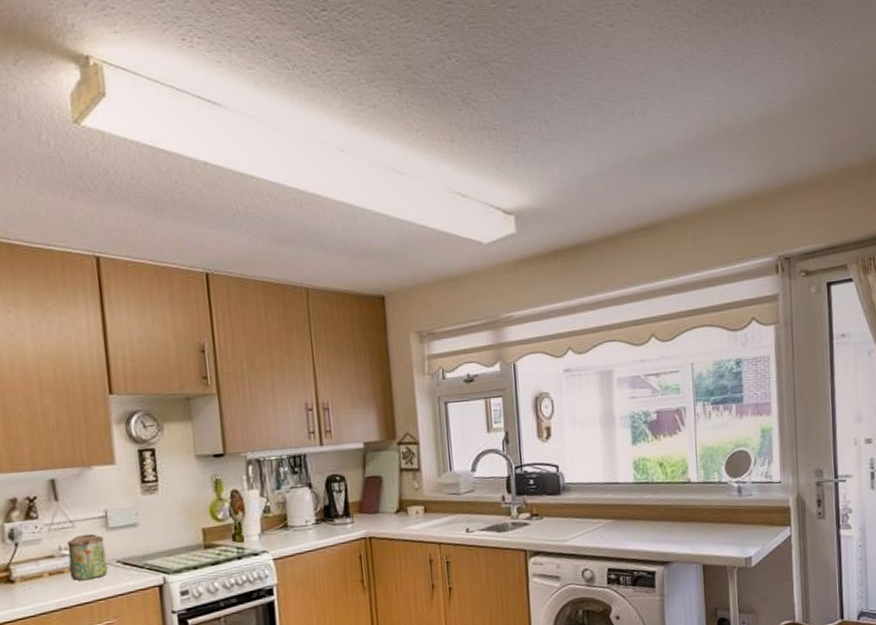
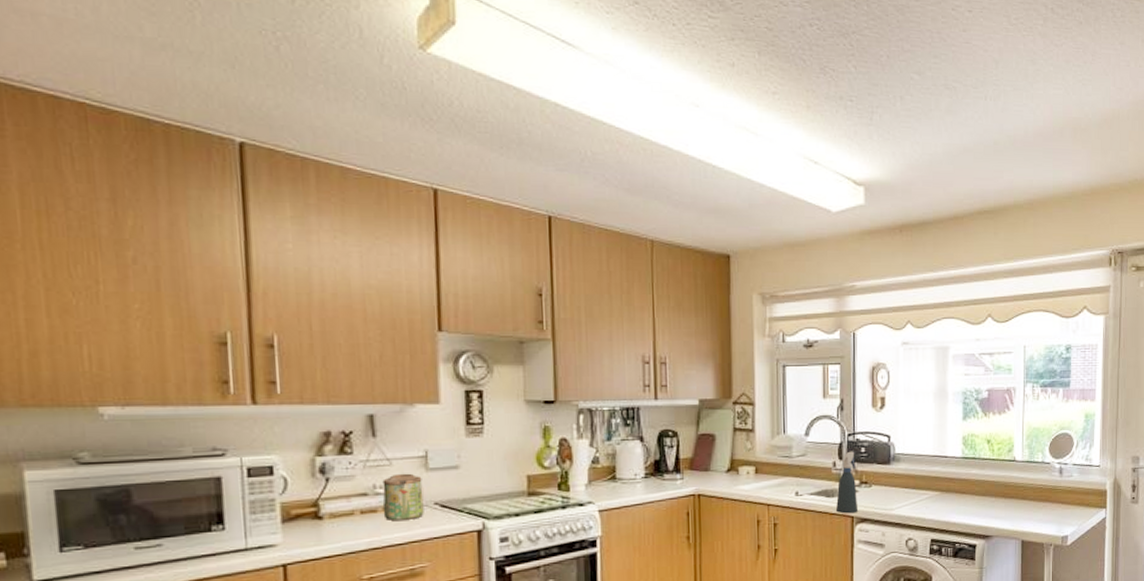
spray bottle: none [508,483,530,548] -> present [836,451,858,514]

